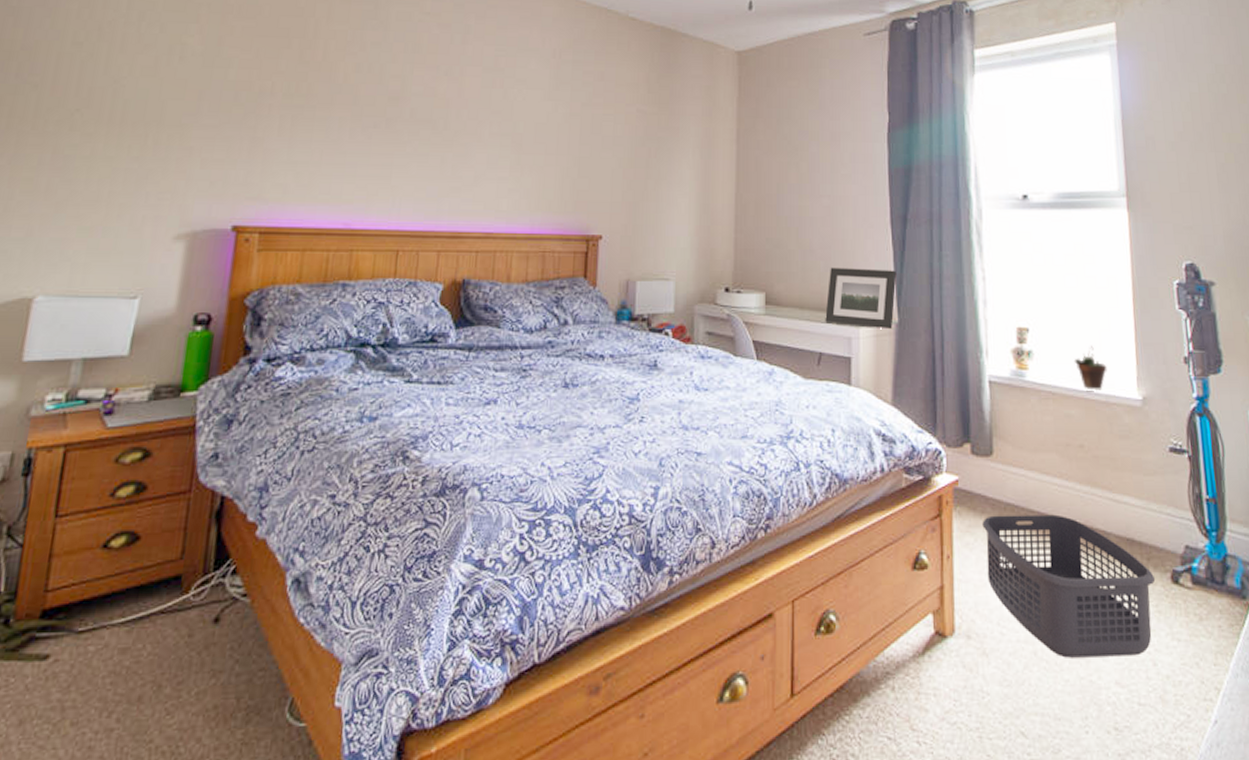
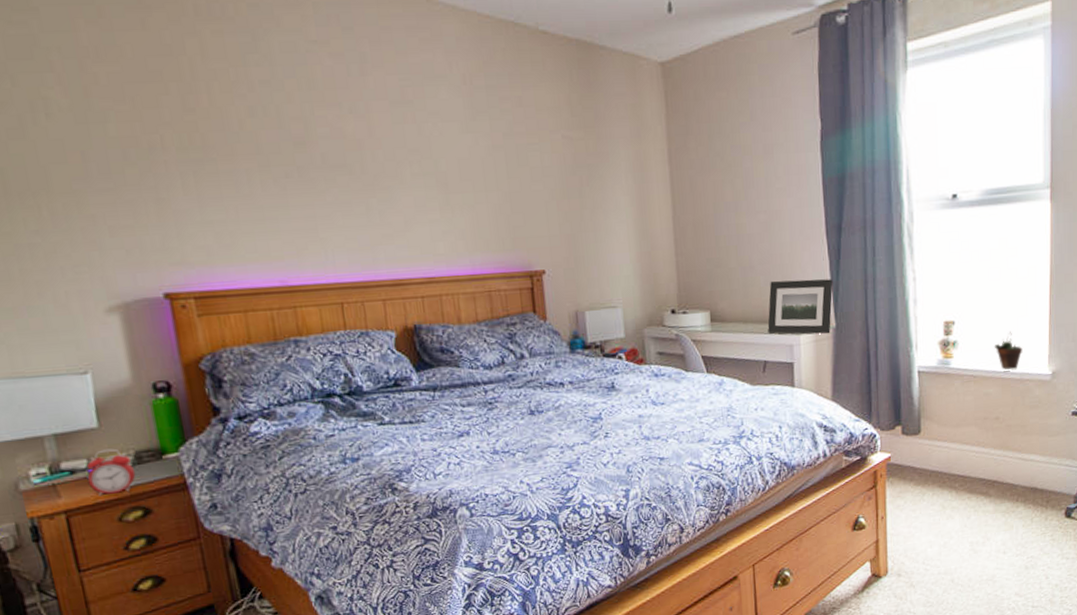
alarm clock: none [98,380,149,432] -> present [86,448,136,496]
clothes hamper: present [982,514,1156,658] -> none [911,475,1052,581]

